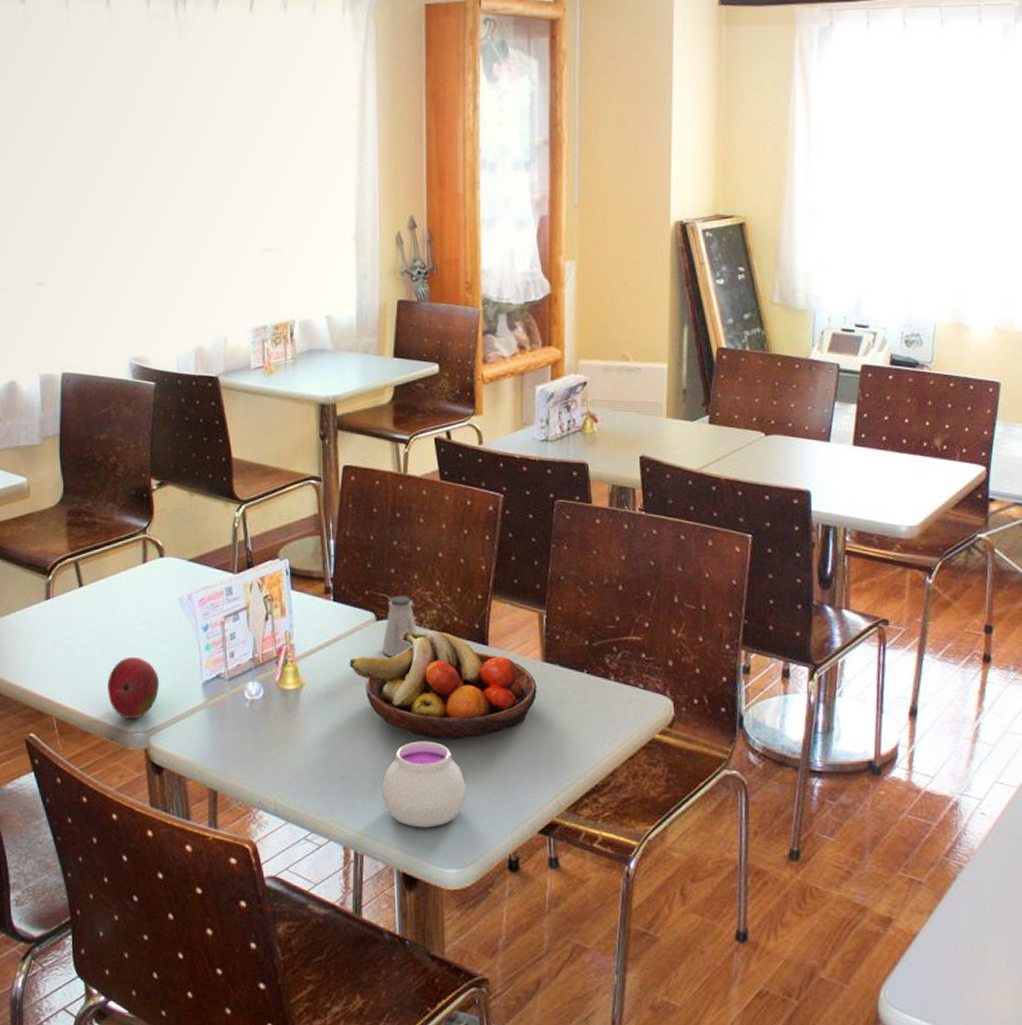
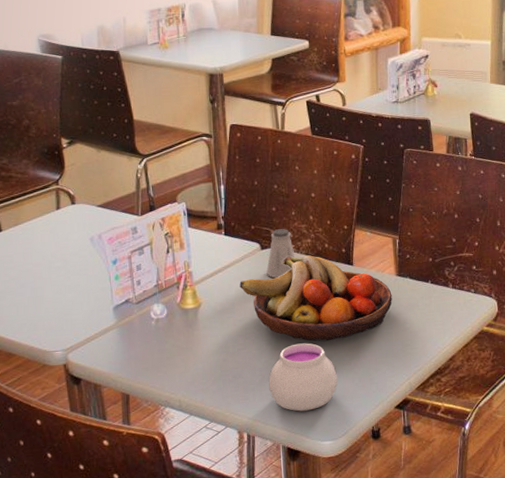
fruit: present [107,656,160,719] -> none [28,288,76,341]

